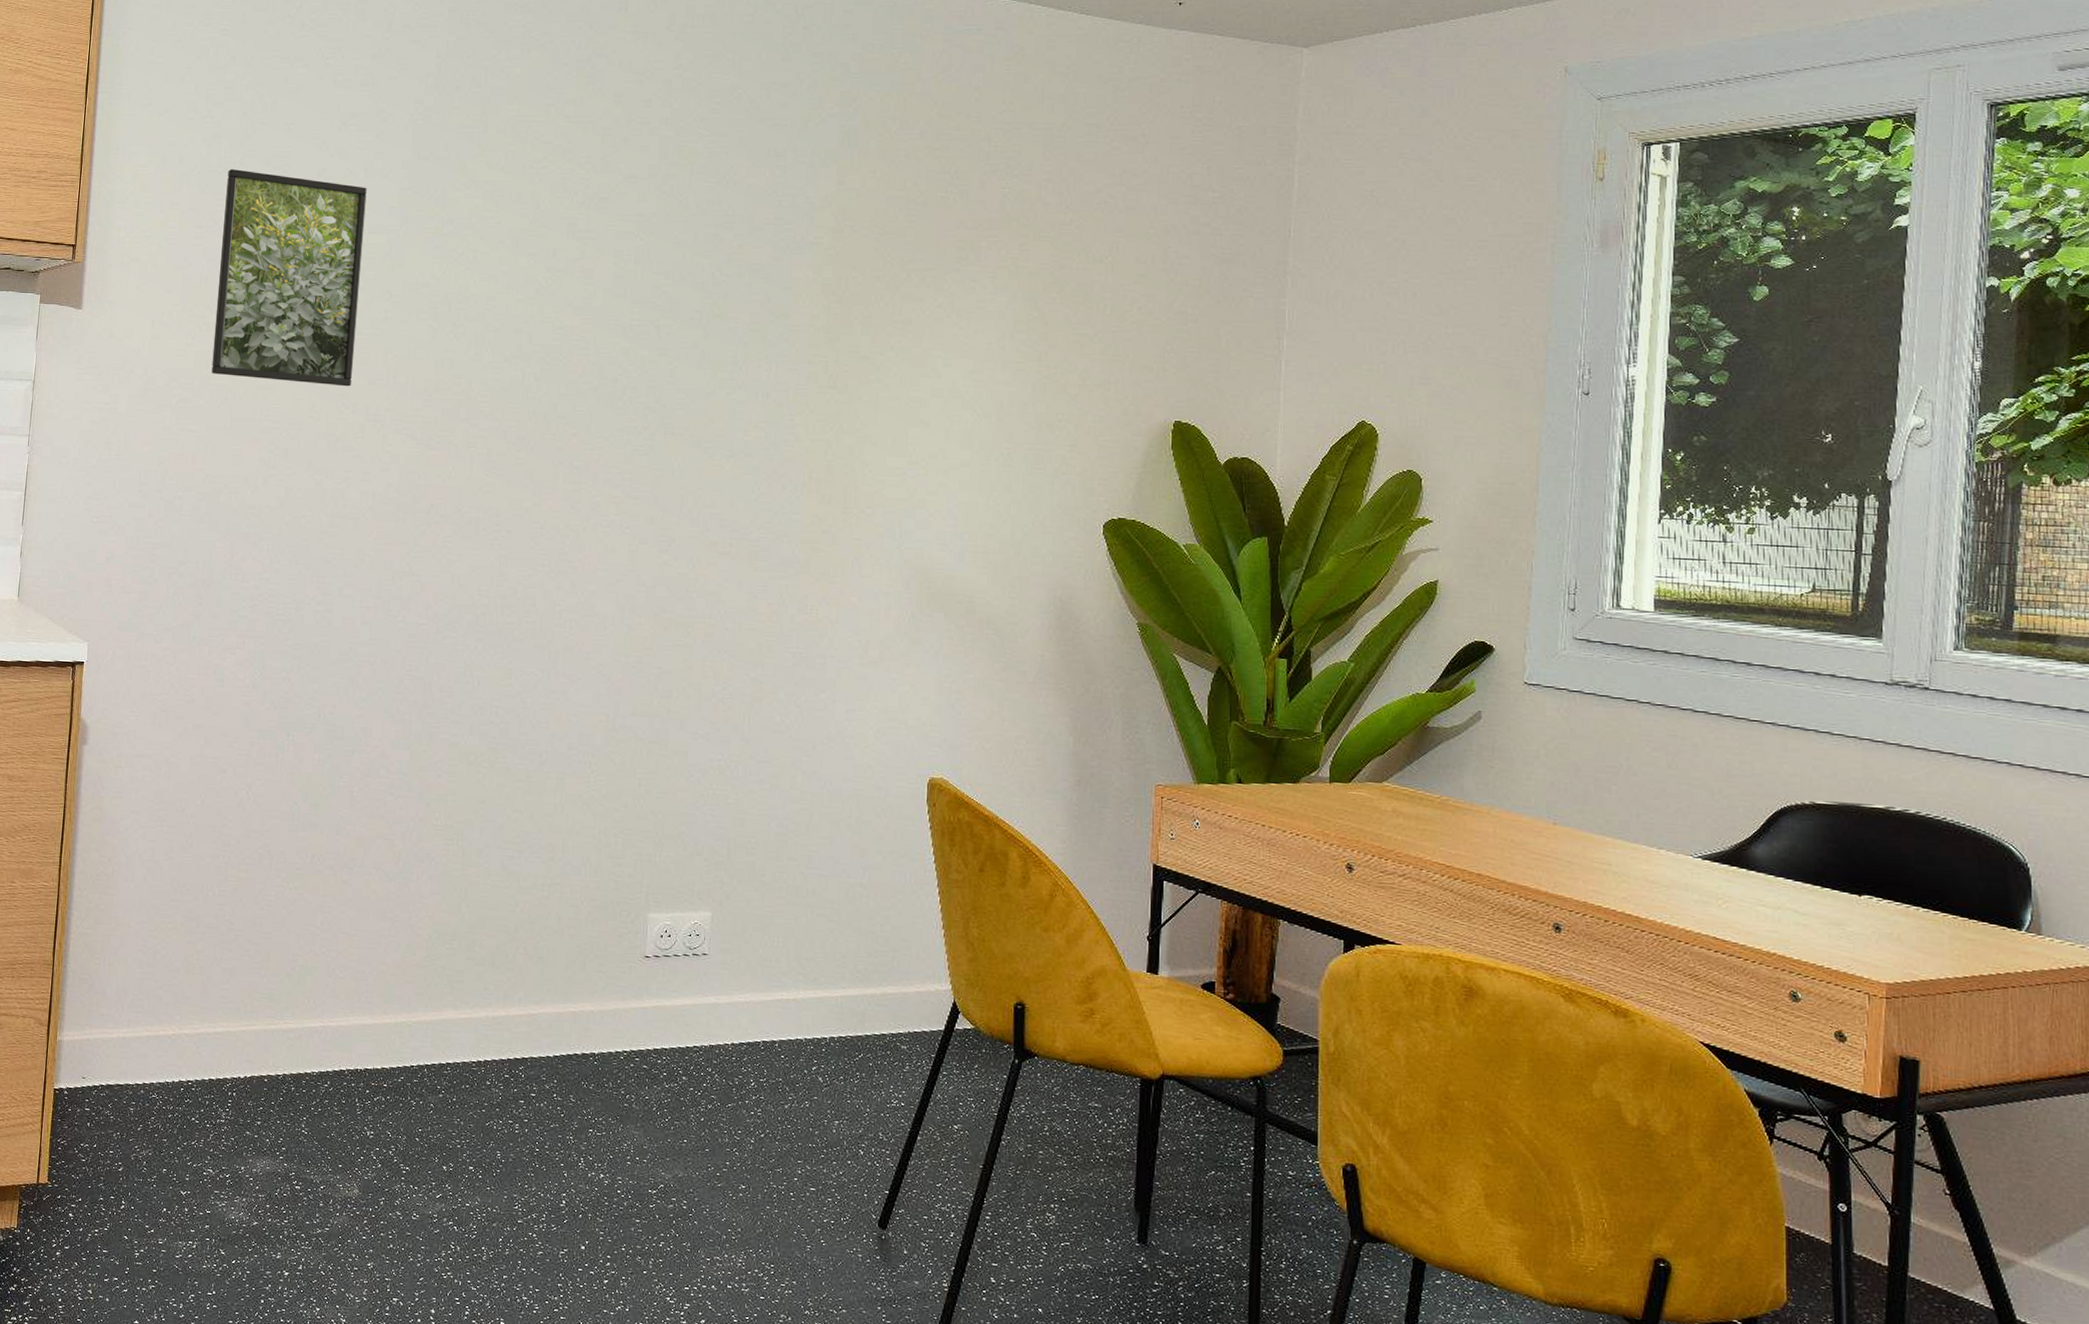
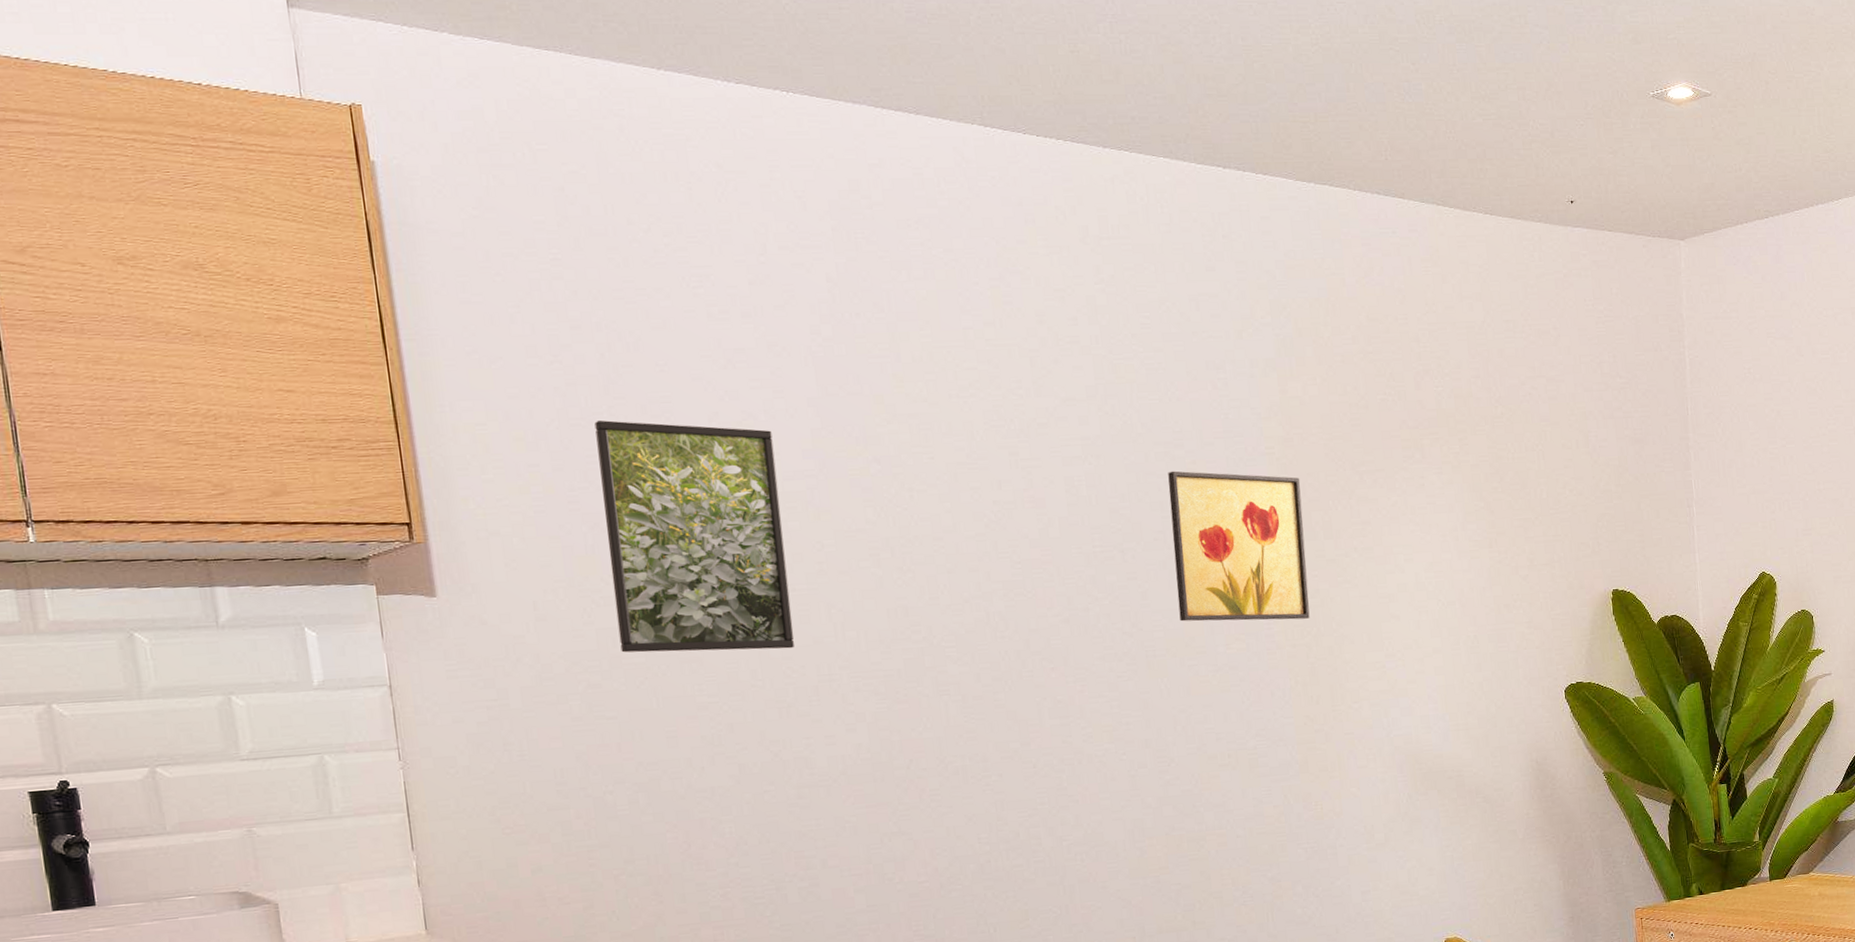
wall art: none [703,253,845,414] -> present [1168,471,1310,622]

